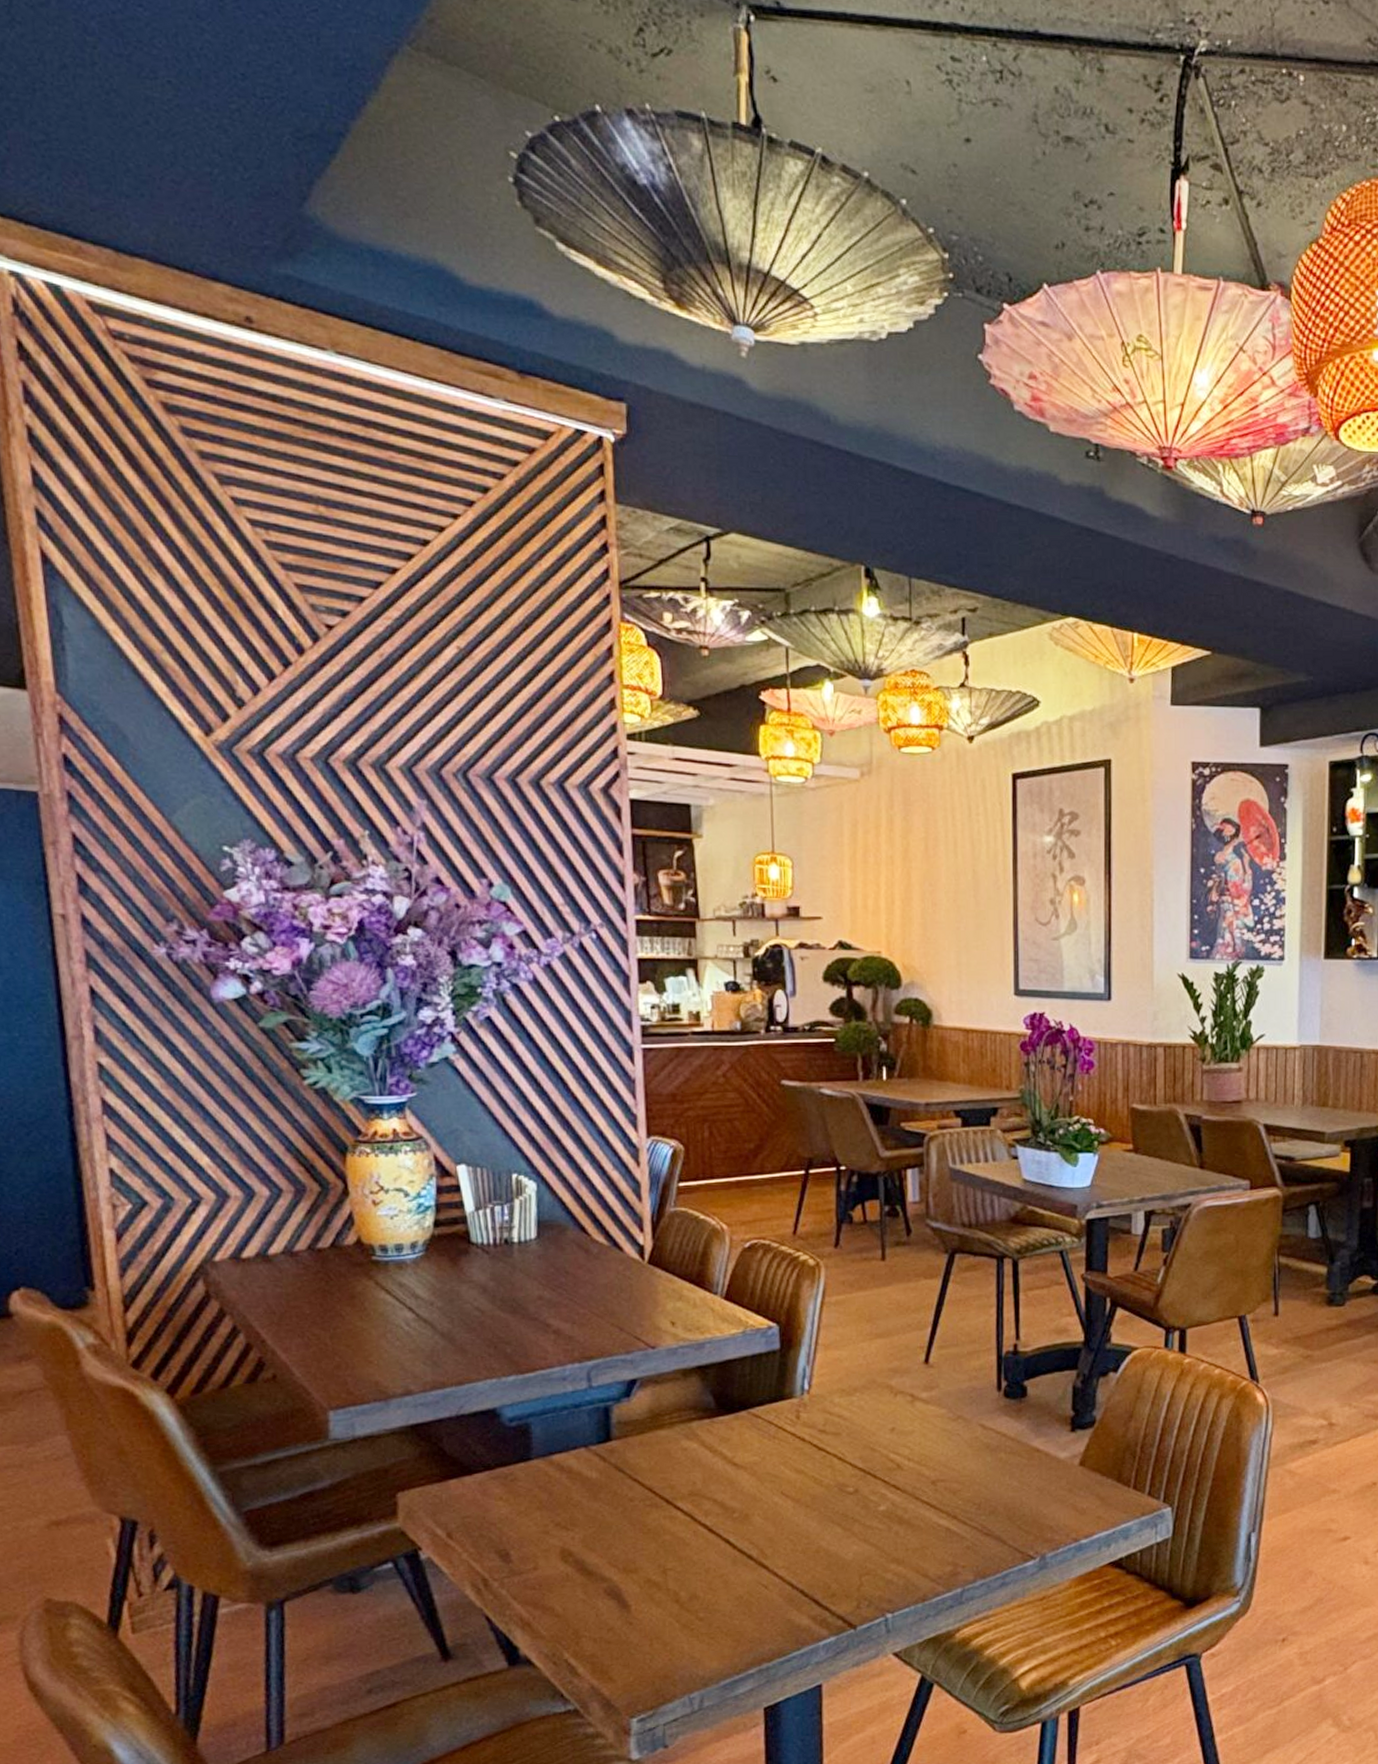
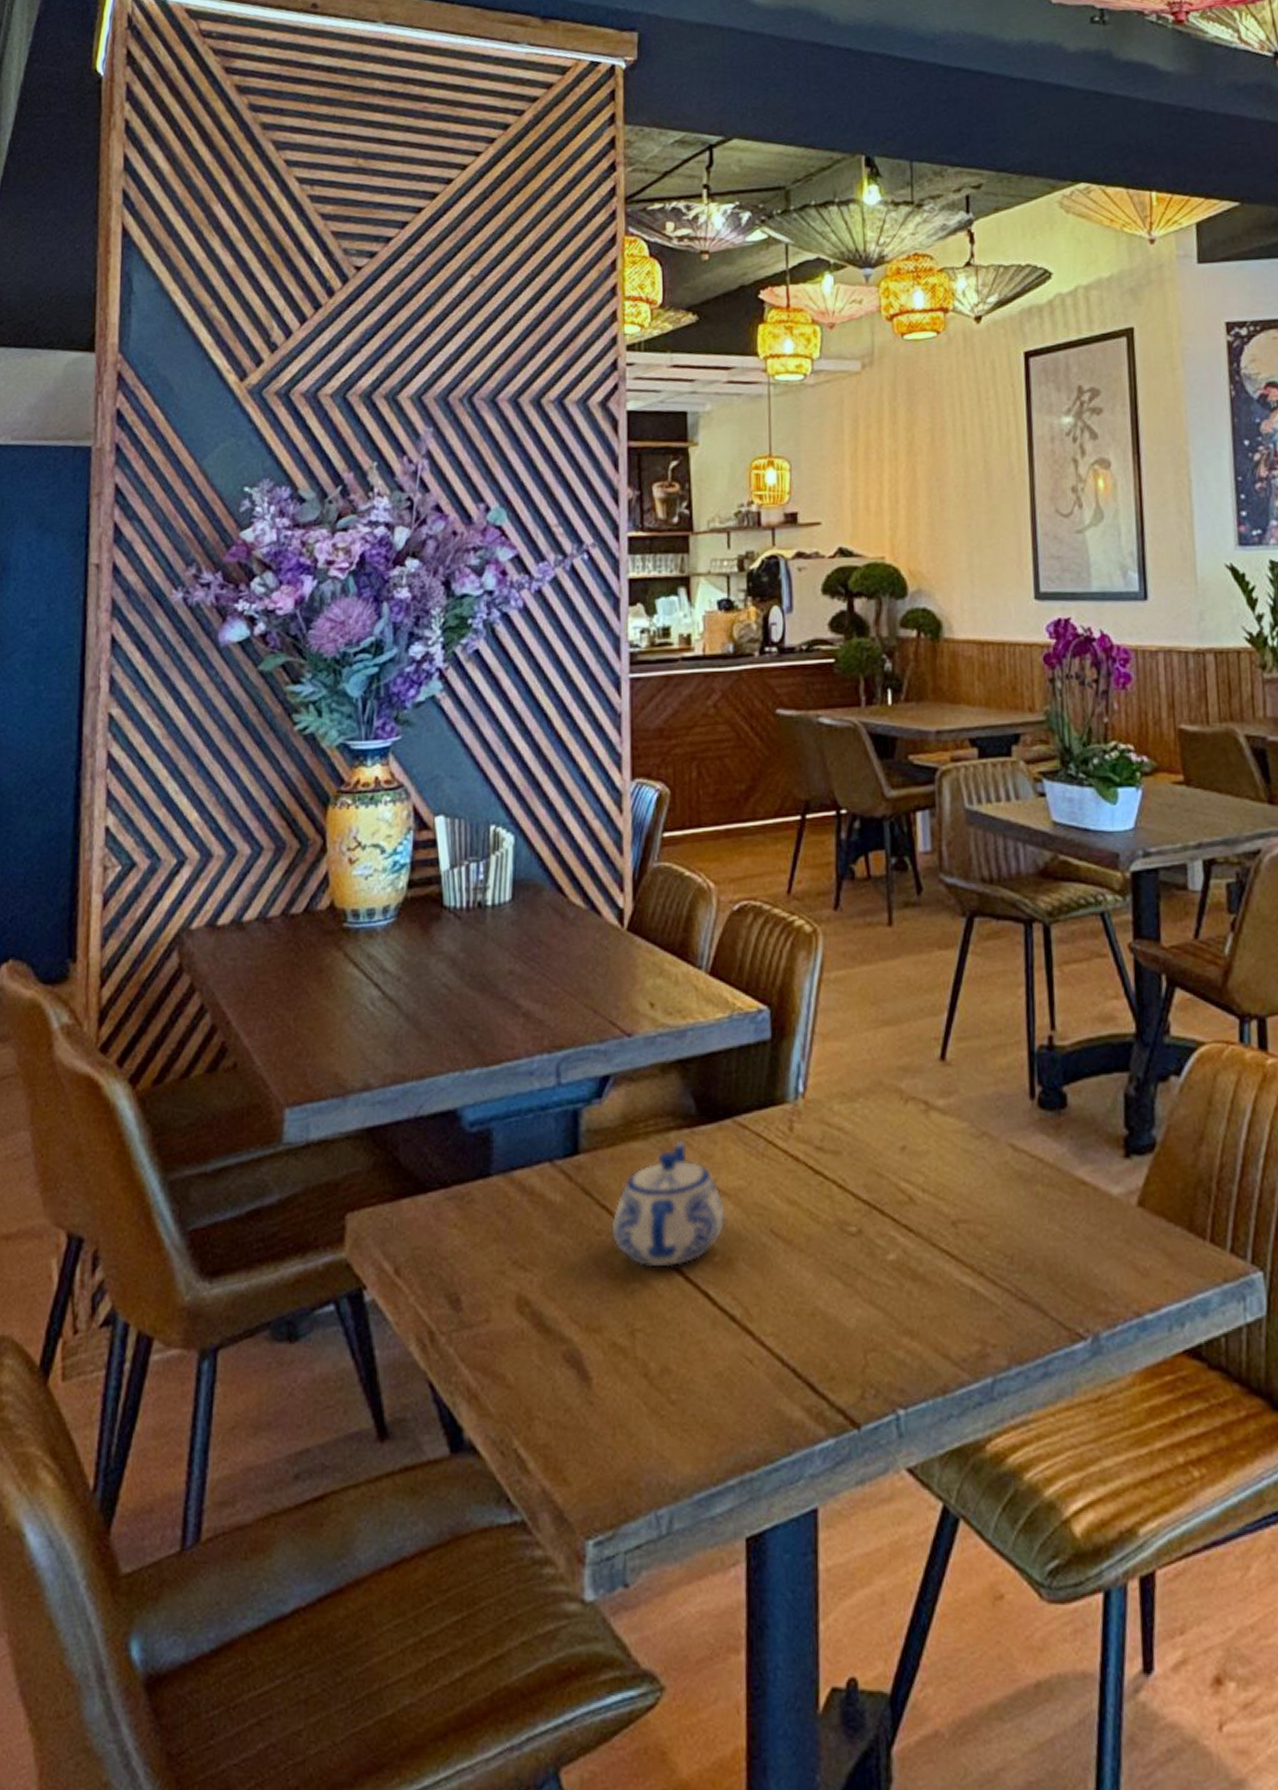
teapot: none [643,1427,743,1524] -> present [611,1138,726,1267]

